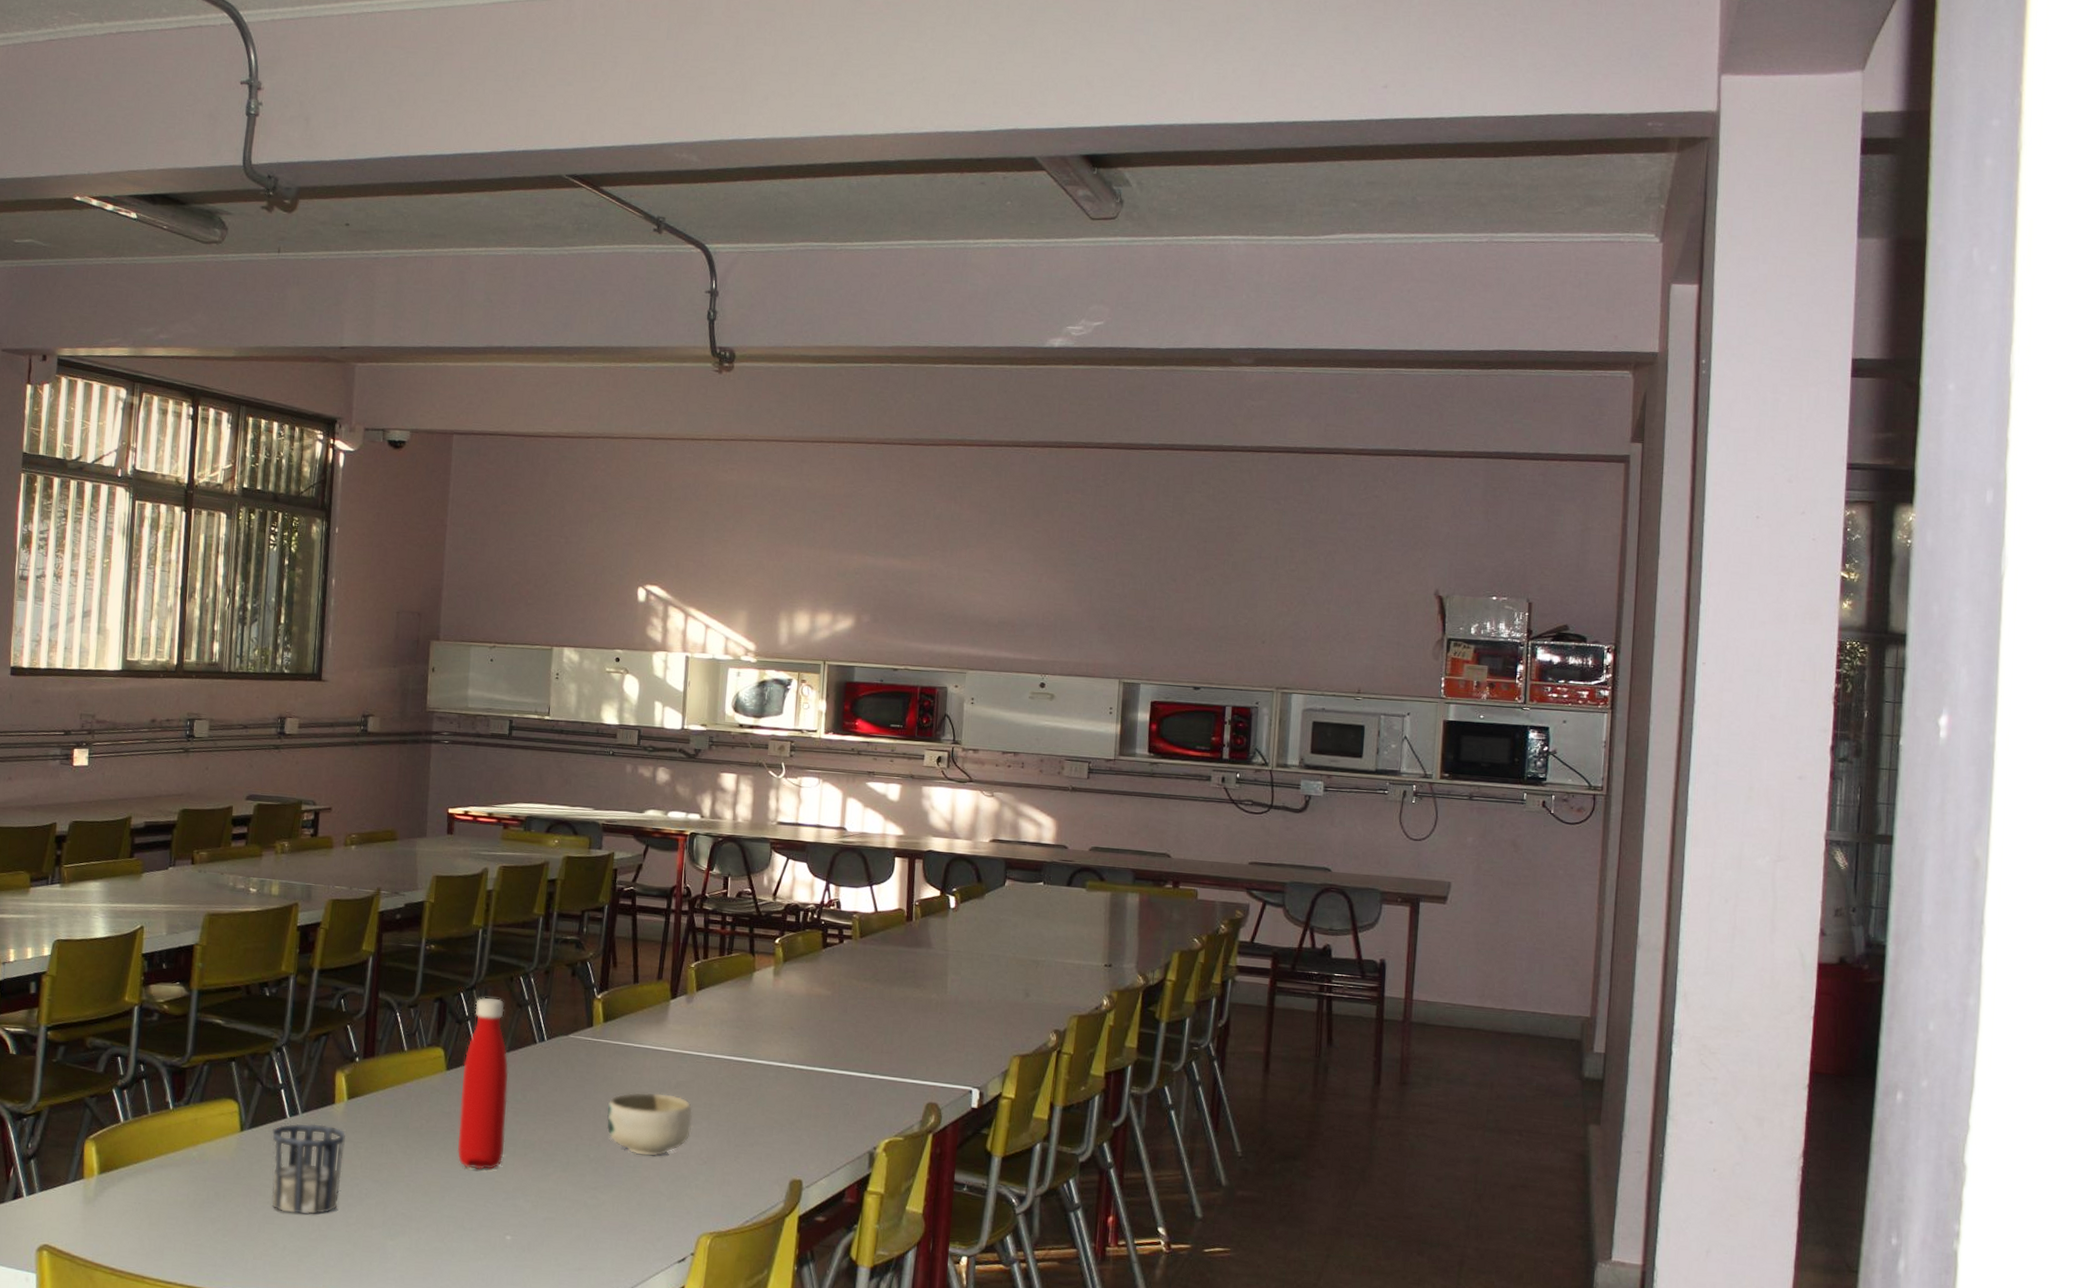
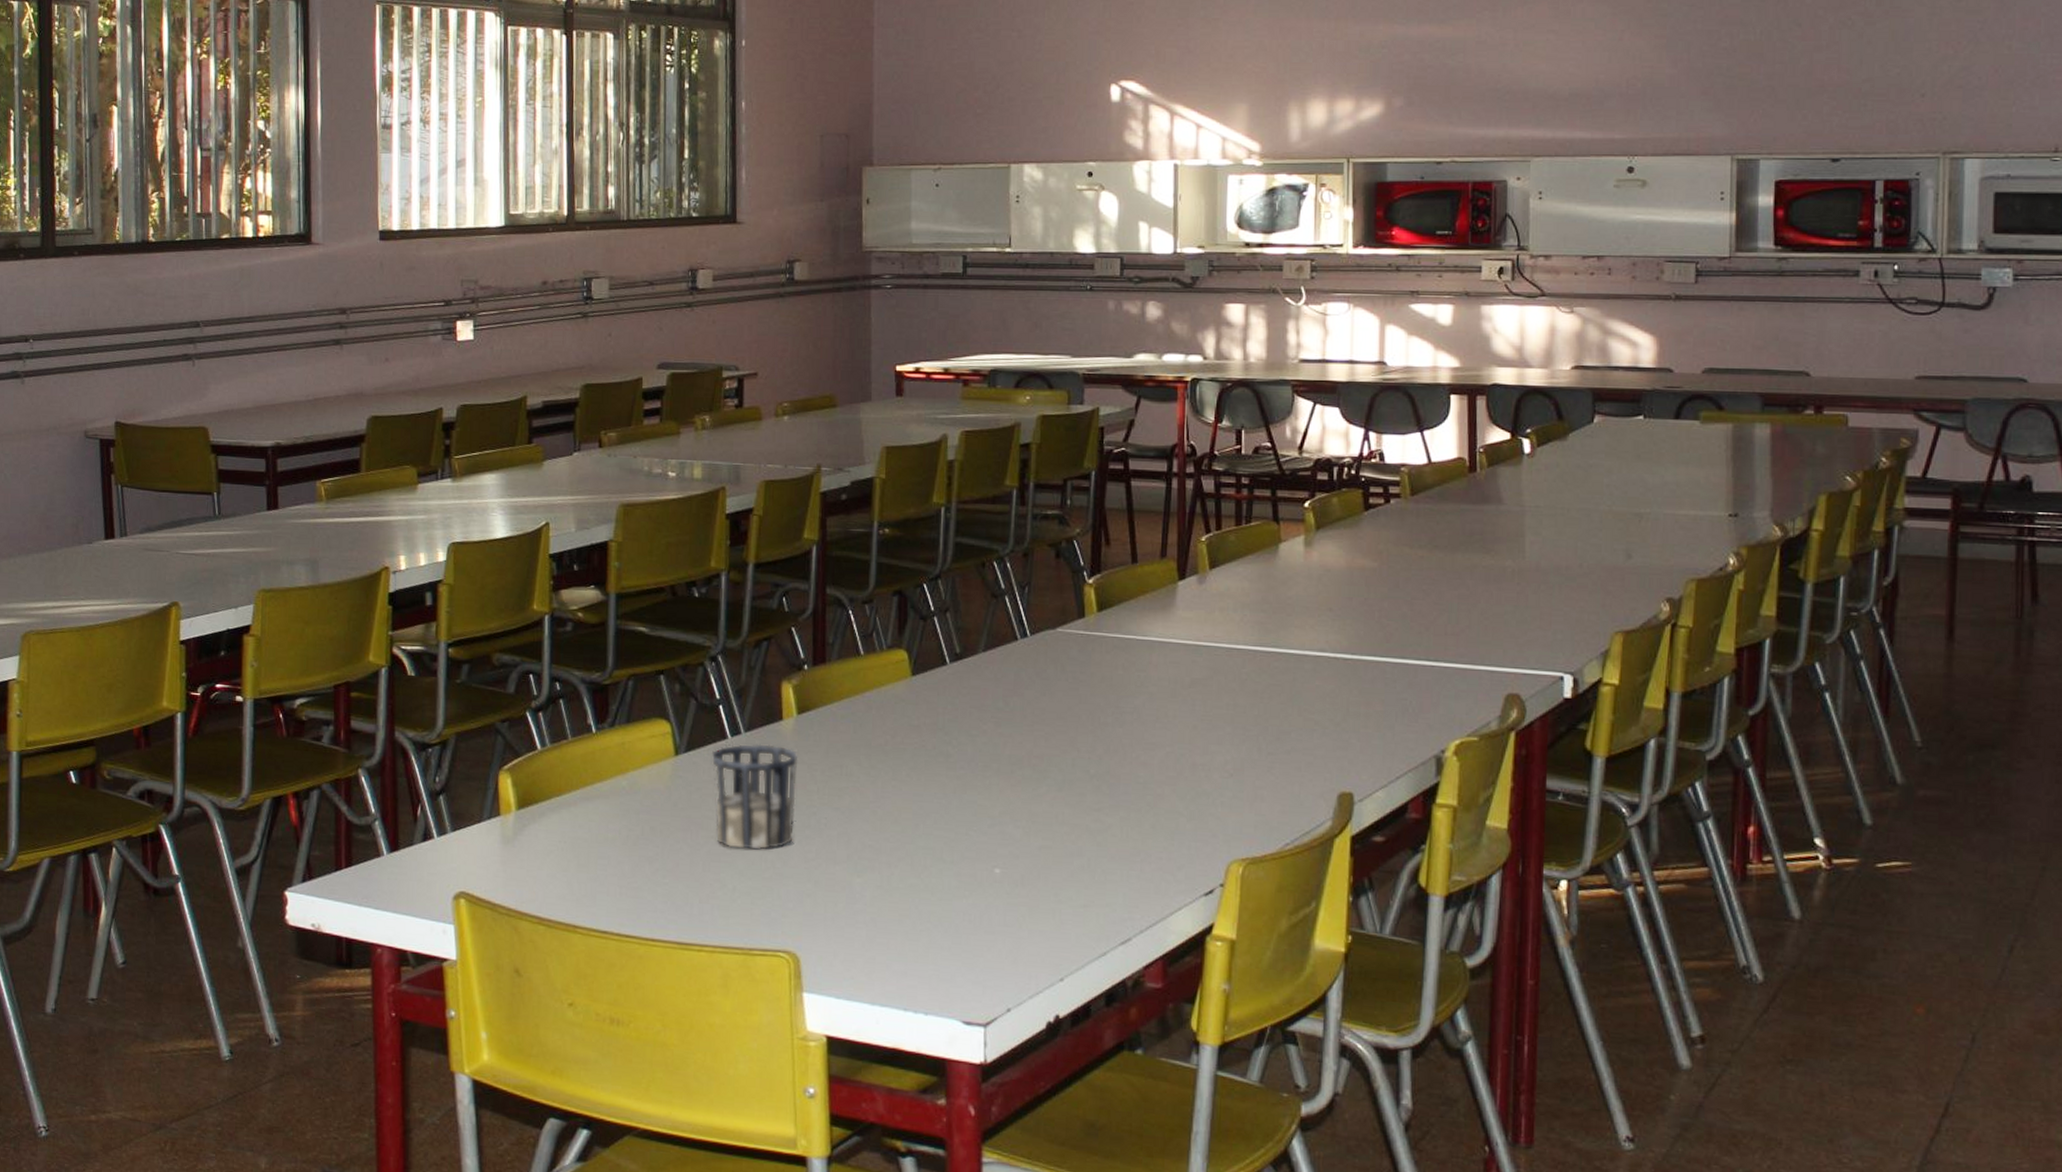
bottle: present [457,997,509,1170] -> none [930,587,987,792]
bowl: present [606,1092,693,1157] -> none [1108,693,1212,770]

